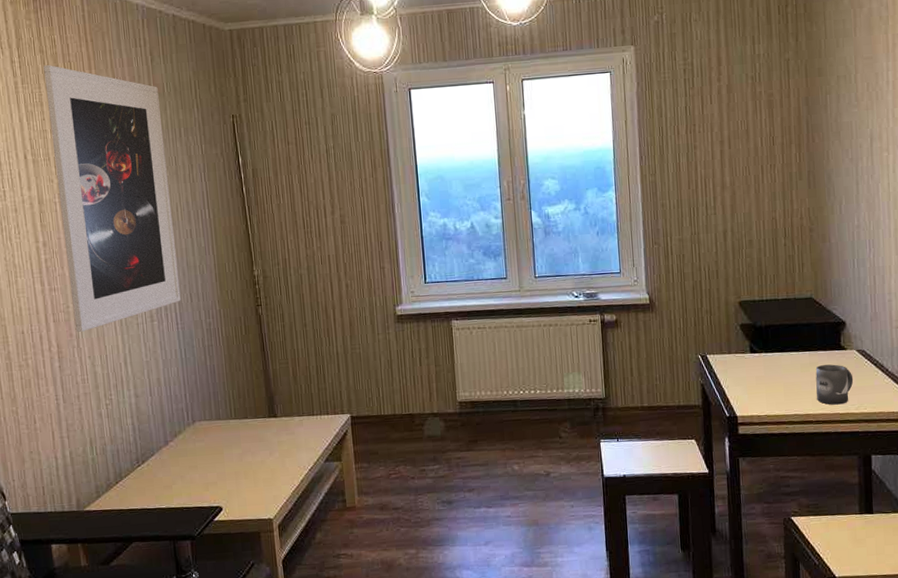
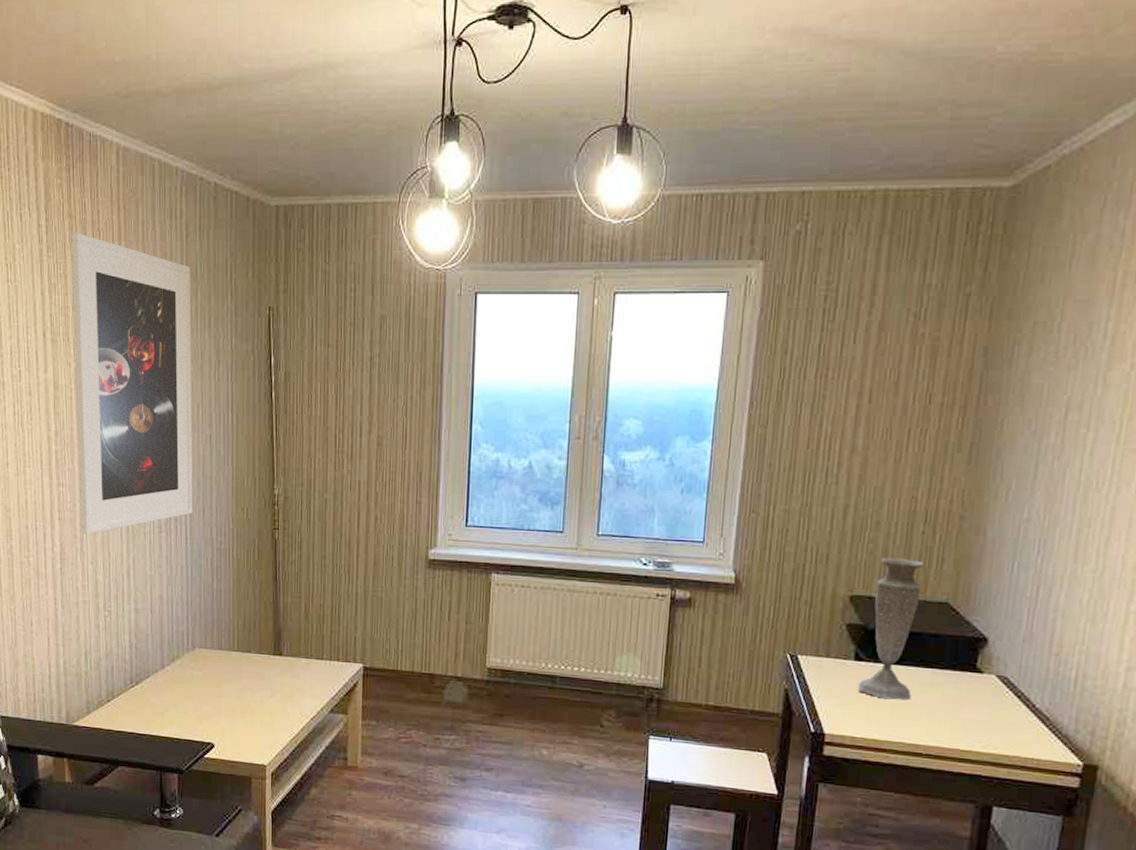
vase: none [756,266,798,381] -> present [857,557,924,700]
mug: present [815,364,854,405] -> none [932,687,986,739]

